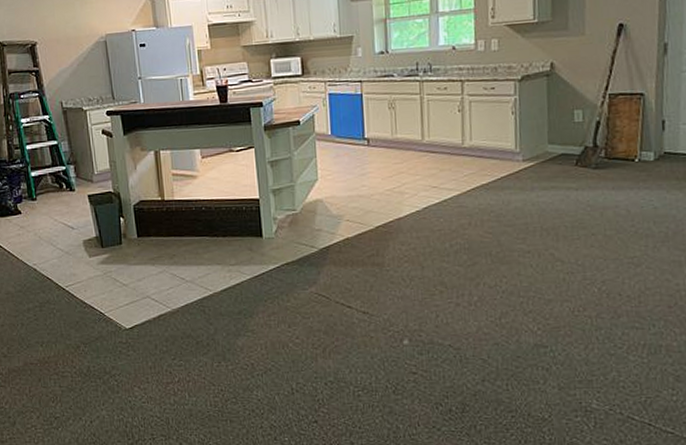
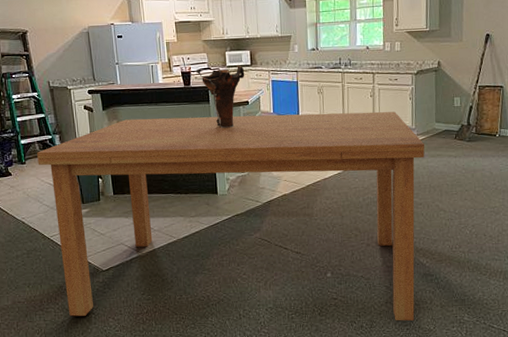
dining table: none [48,130,534,406] -> present [36,111,425,321]
vase: none [232,75,295,156] -> present [194,65,245,129]

